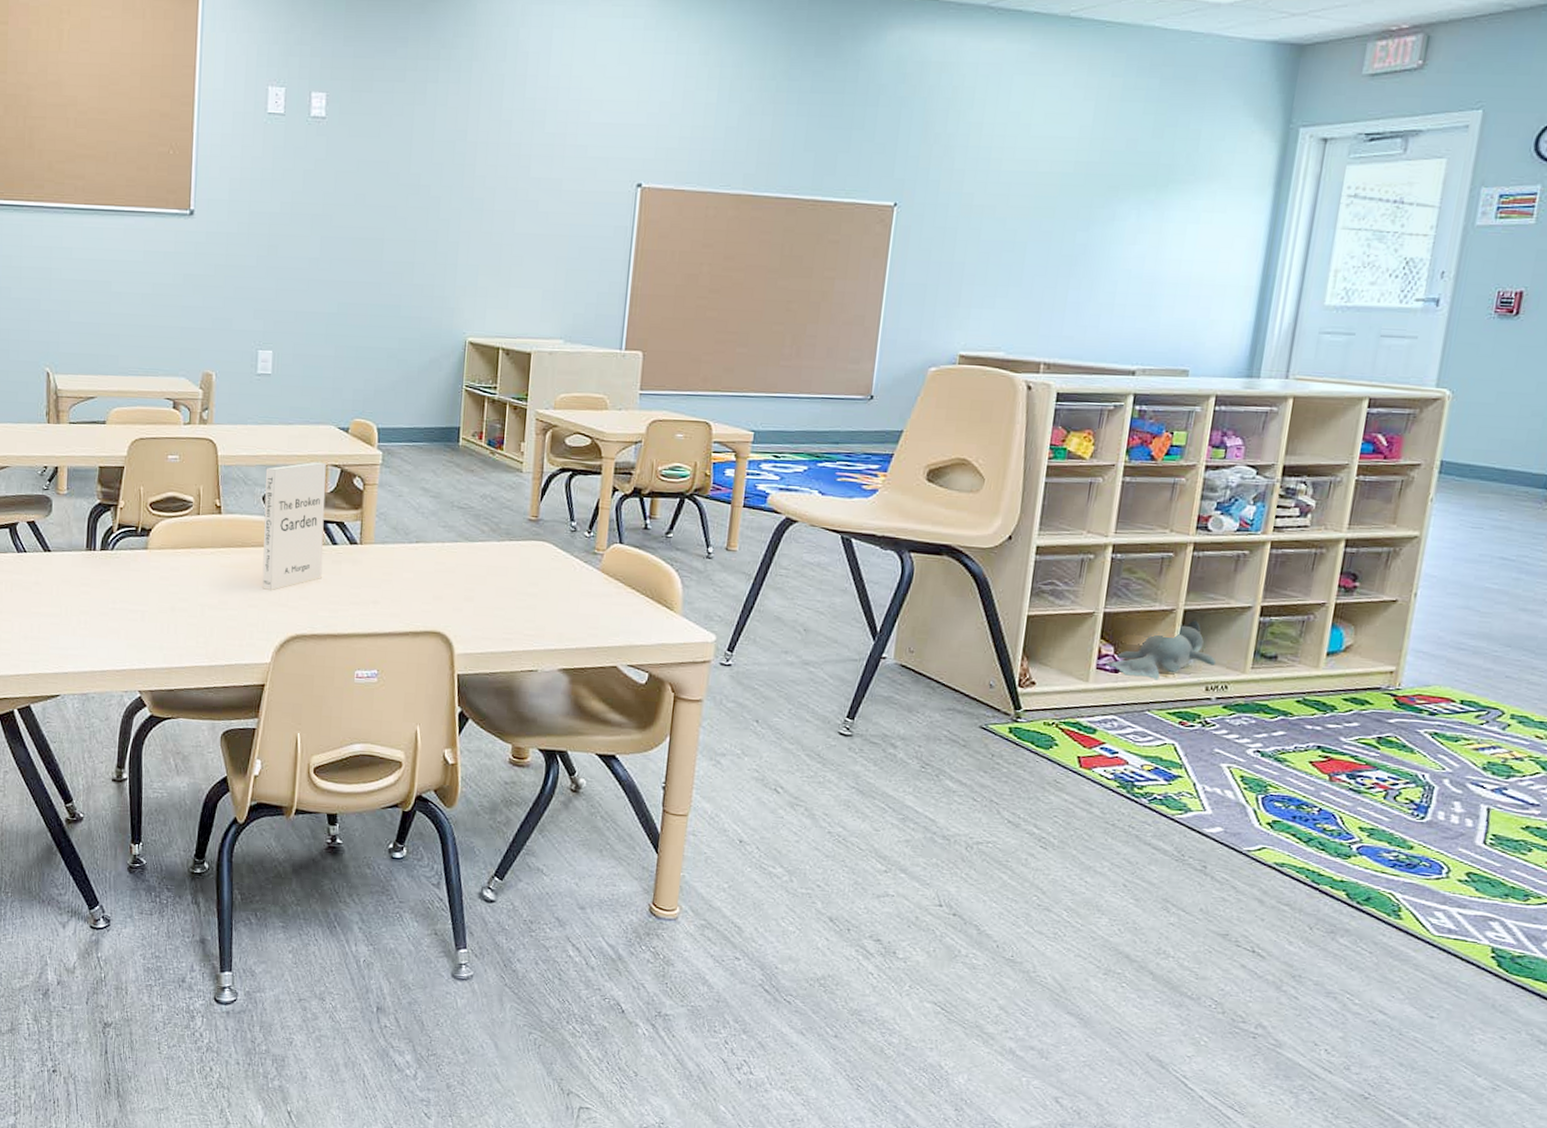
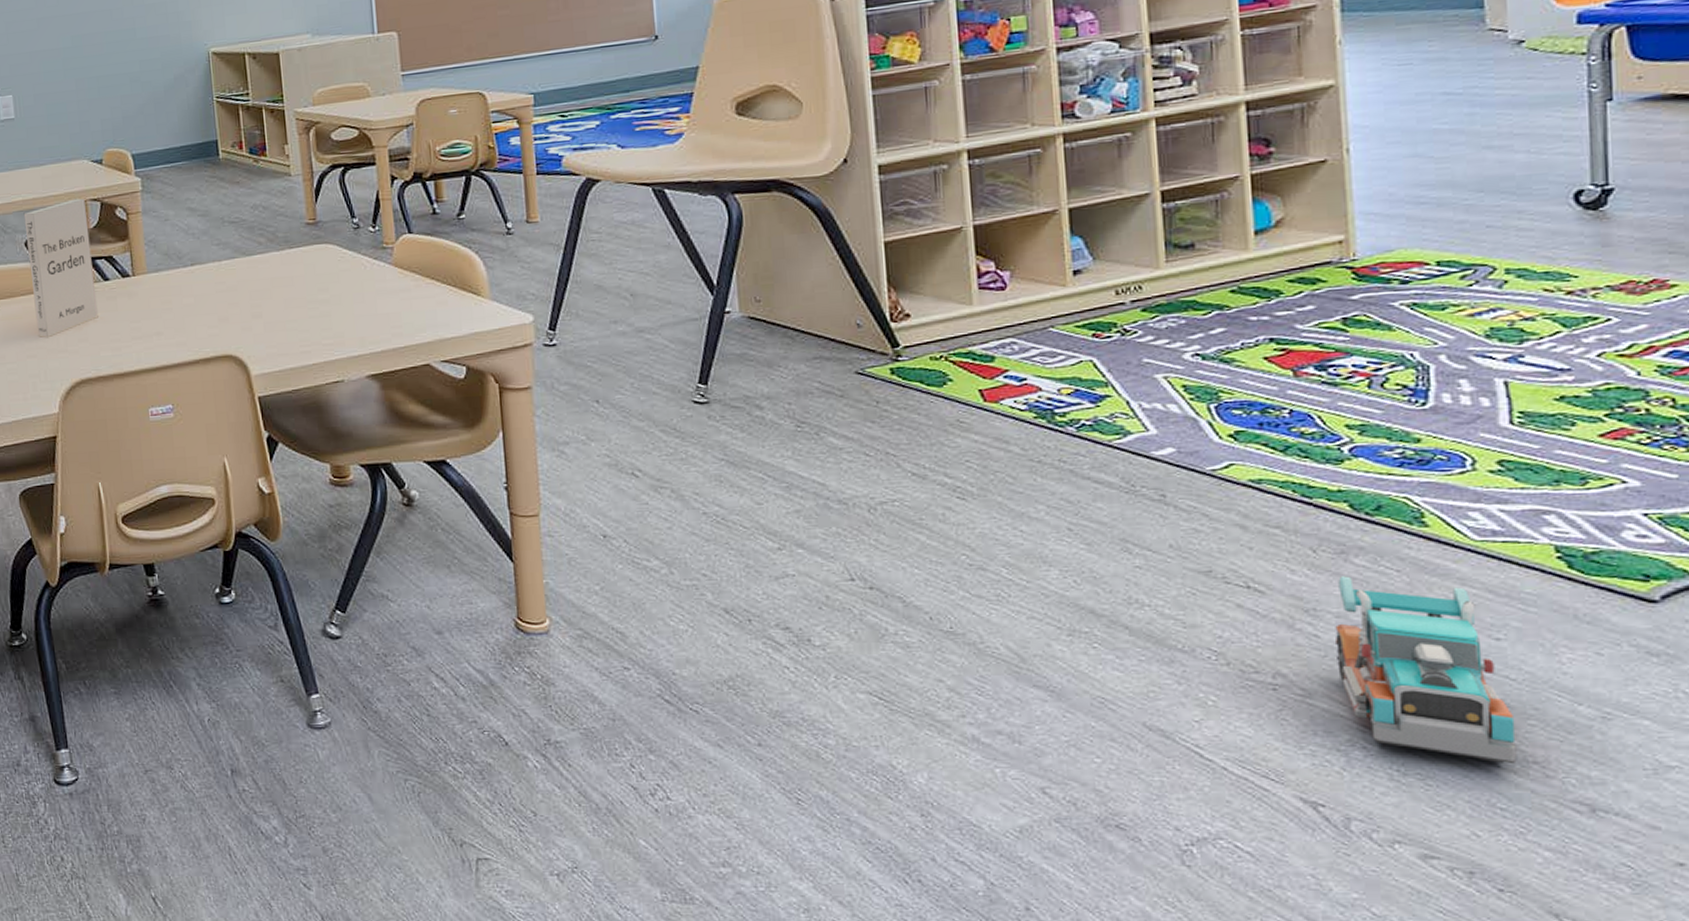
stuffed animal: present [1105,620,1217,680] -> none [989,218,1122,292]
trailer truck: none [1306,951,1429,1118] -> present [1334,576,1517,765]

